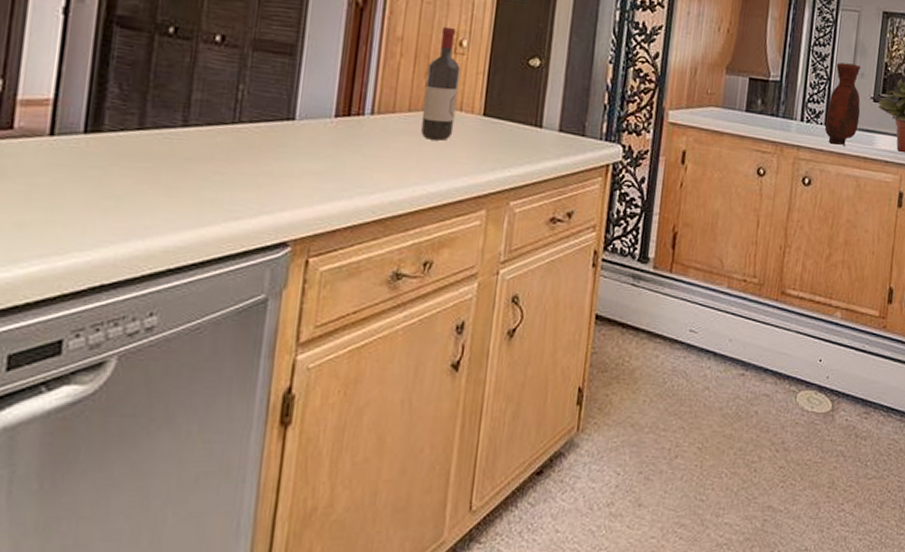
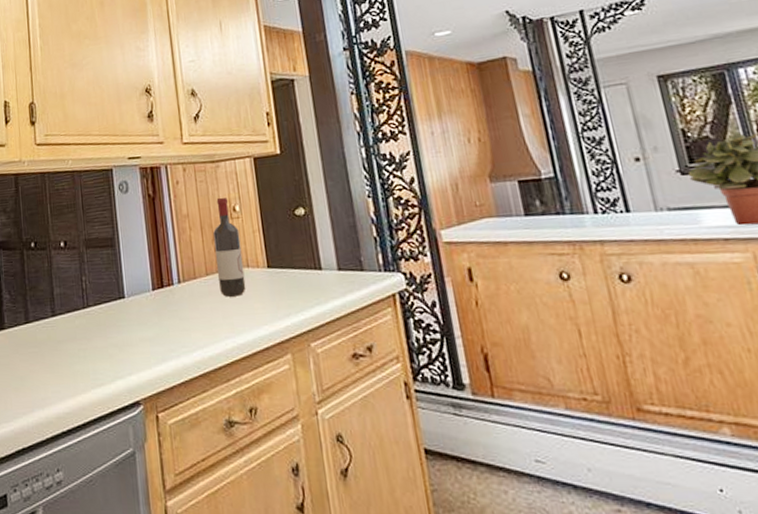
vase: present [824,62,861,145] -> none [617,139,672,232]

